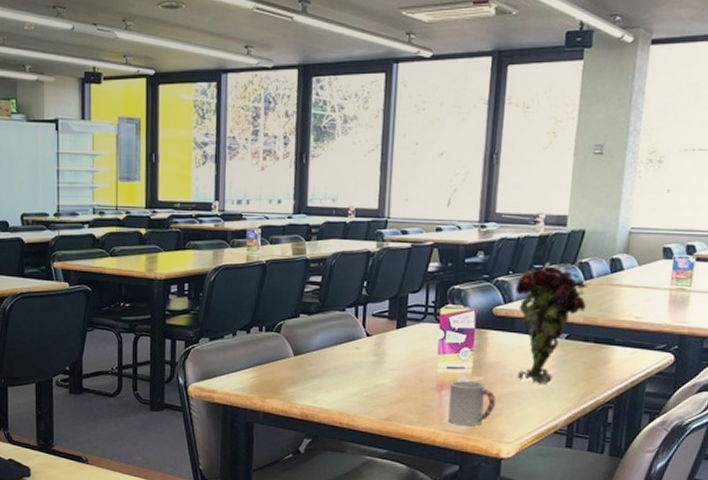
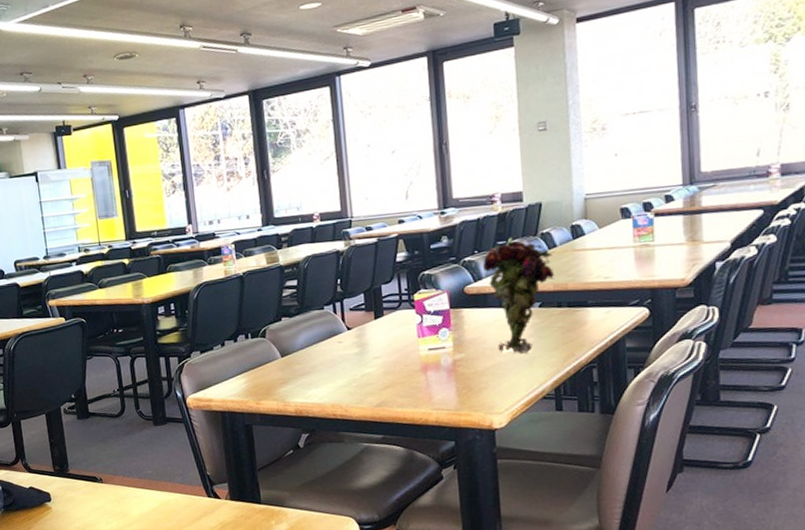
cup: present [448,381,497,425] -> none [434,359,482,402]

